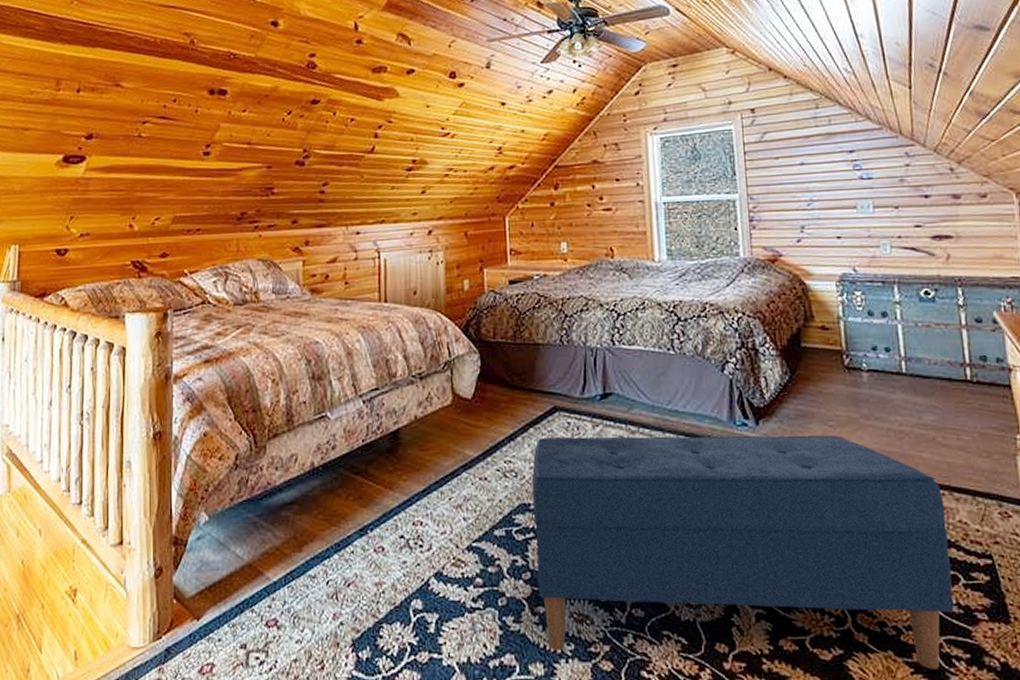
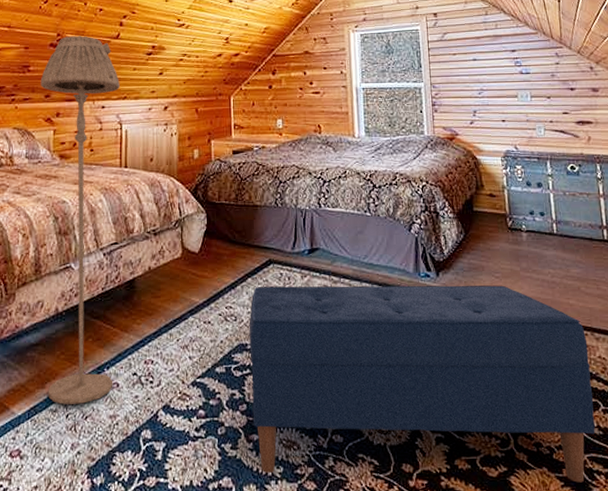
floor lamp: none [286,151,378,570] -> present [40,36,120,404]

